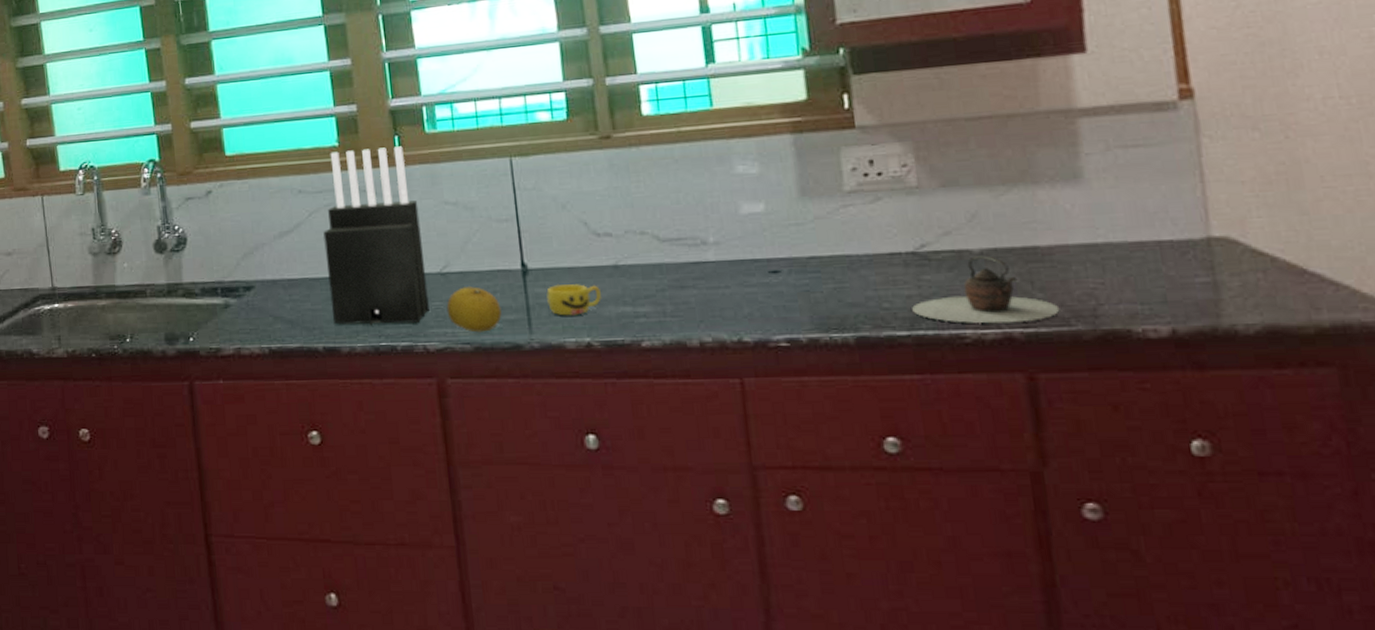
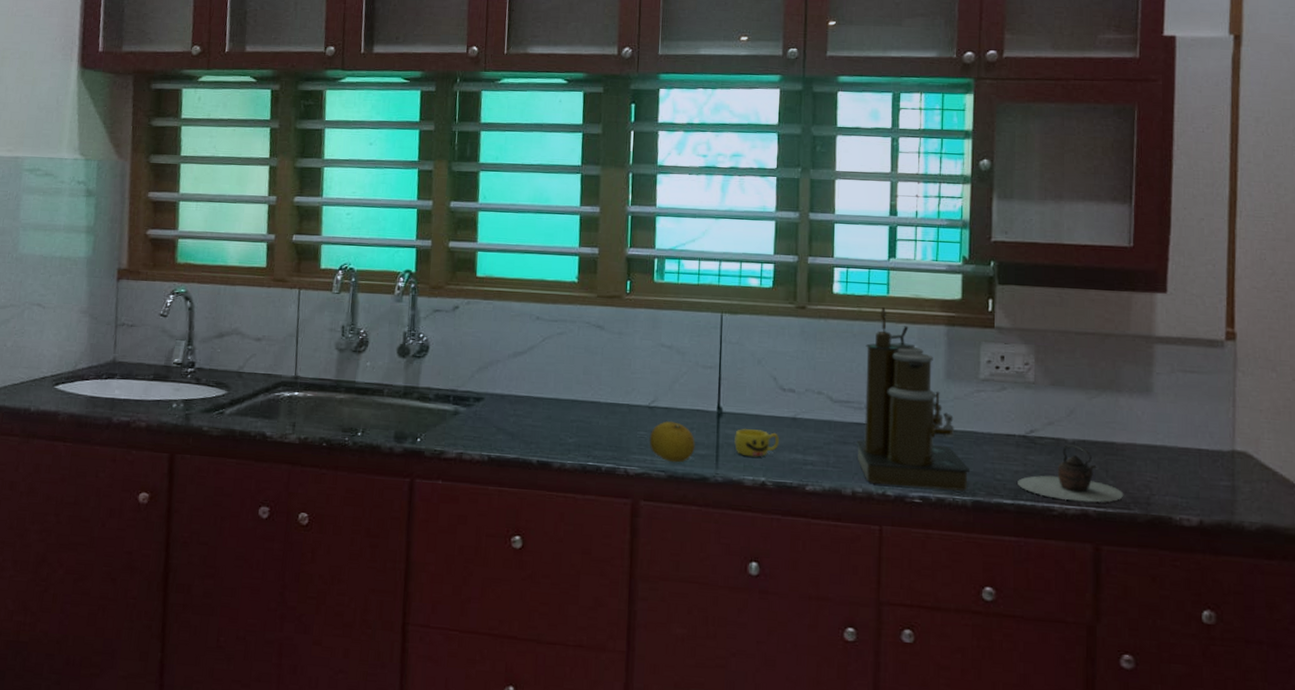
knife block: present [323,146,430,326] -> none [549,287,639,448]
coffee maker: none [692,122,847,331] -> present [856,306,969,491]

